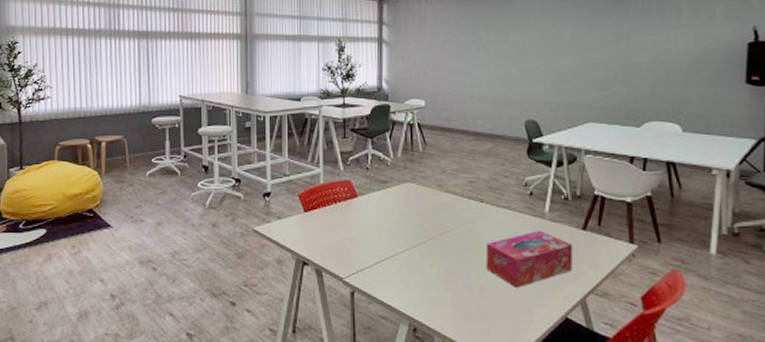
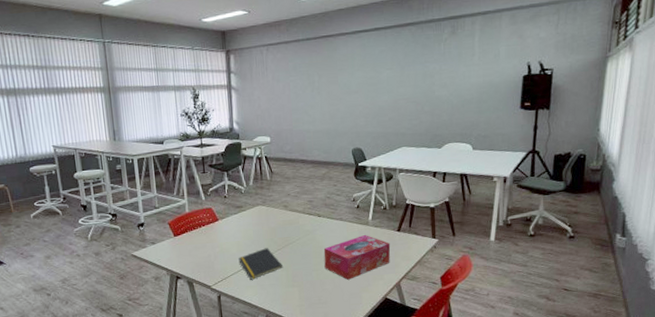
notepad: none [379,236,434,275] -> present [238,248,284,280]

